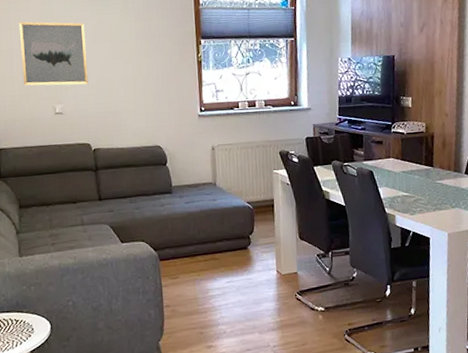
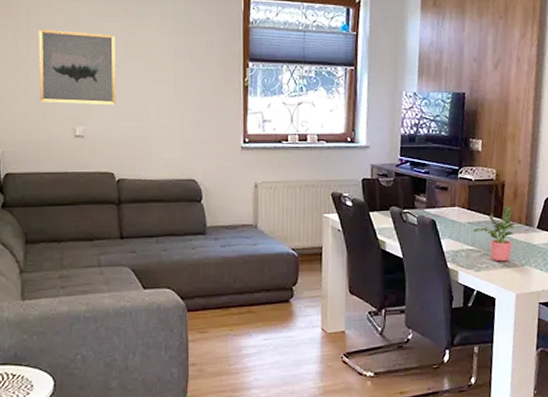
potted plant: none [407,155,445,206] -> present [473,205,515,262]

